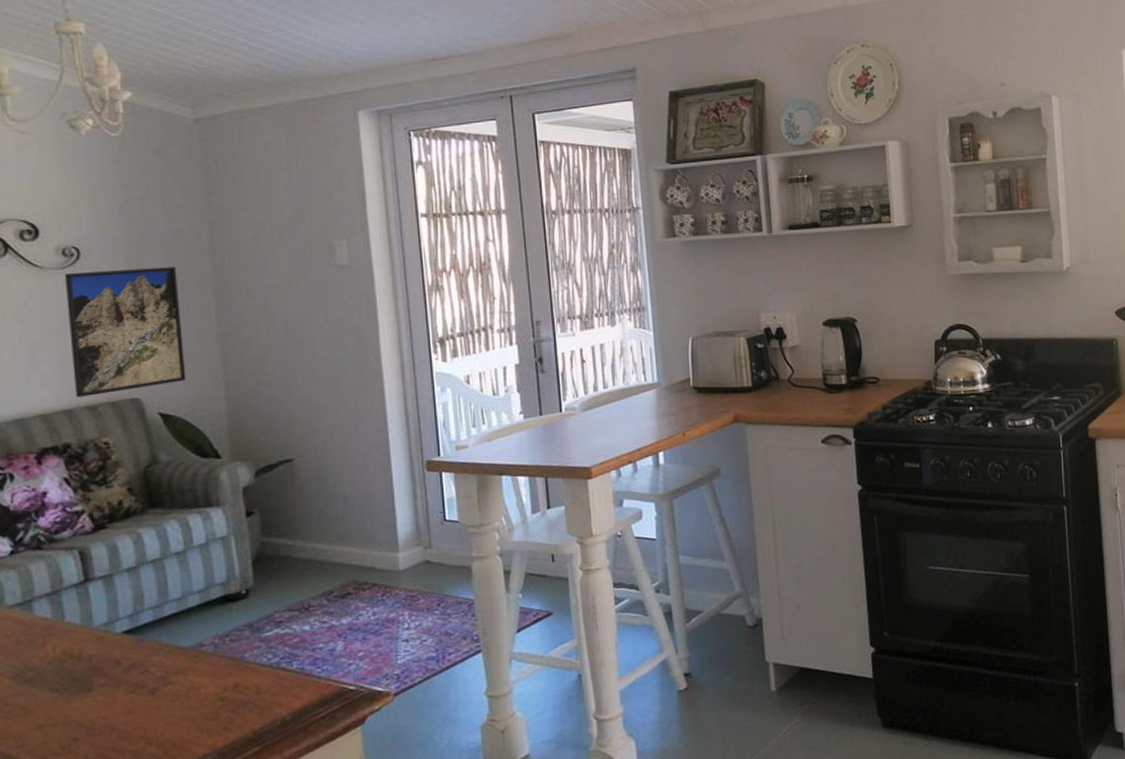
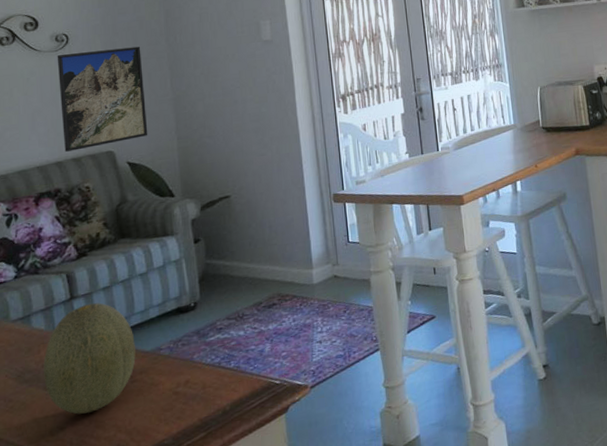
fruit: none [49,587,170,723] -> present [43,303,136,415]

